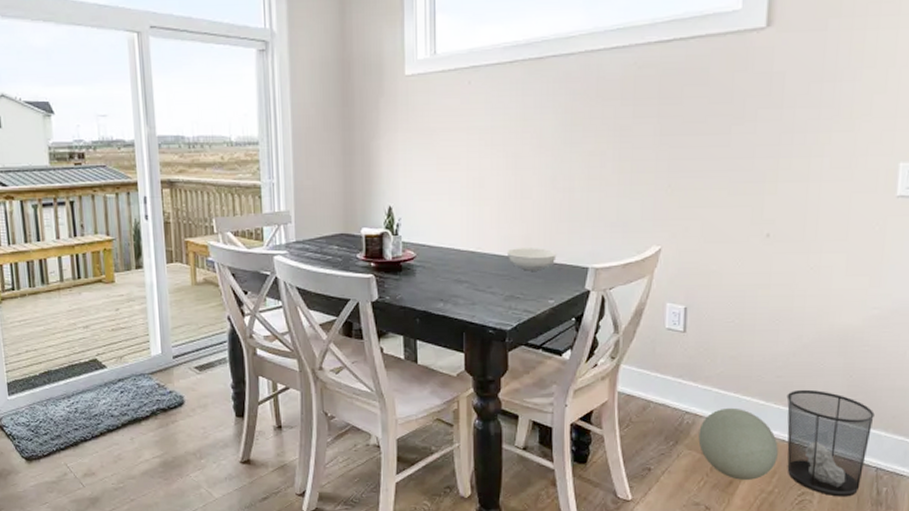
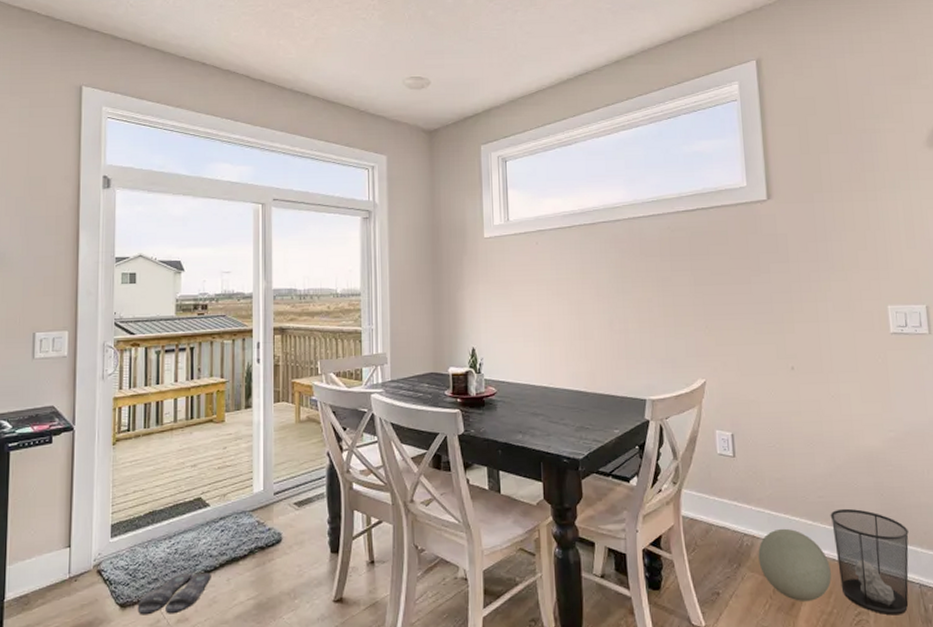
slippers: none [43,431,114,468] -> present [137,572,211,615]
bowl: present [506,248,557,271] -> none [575,382,618,404]

